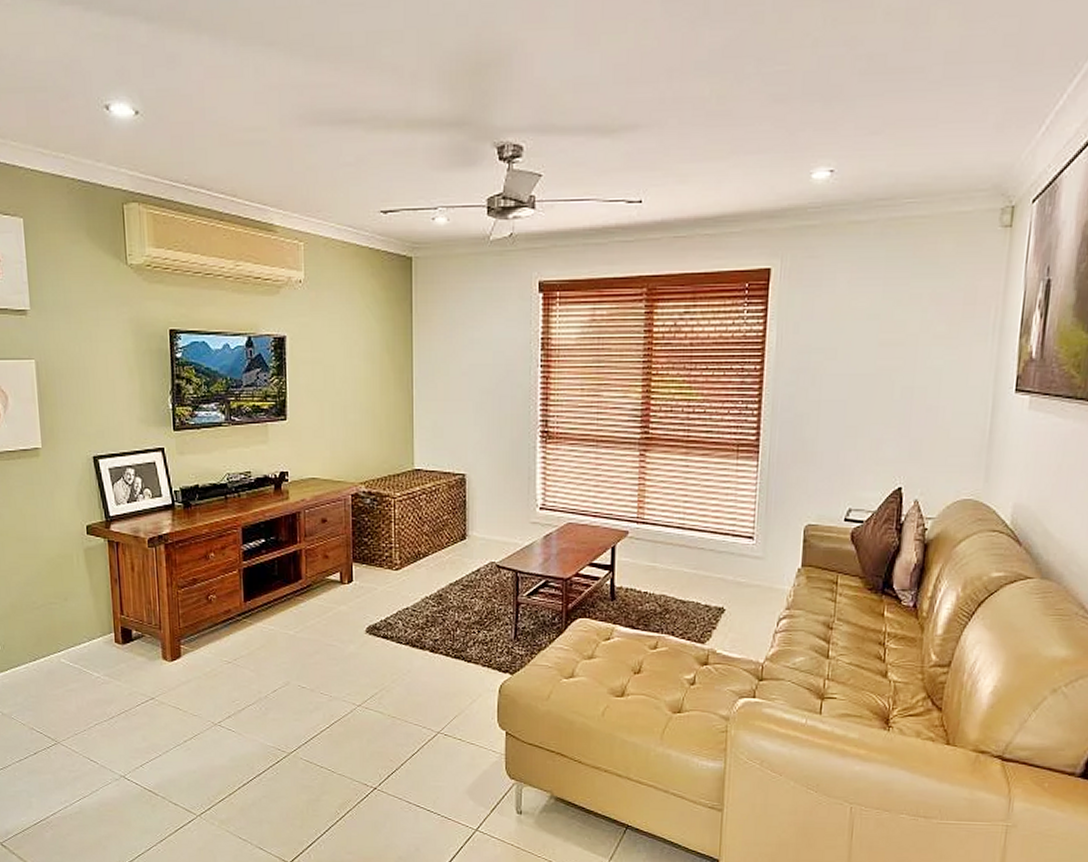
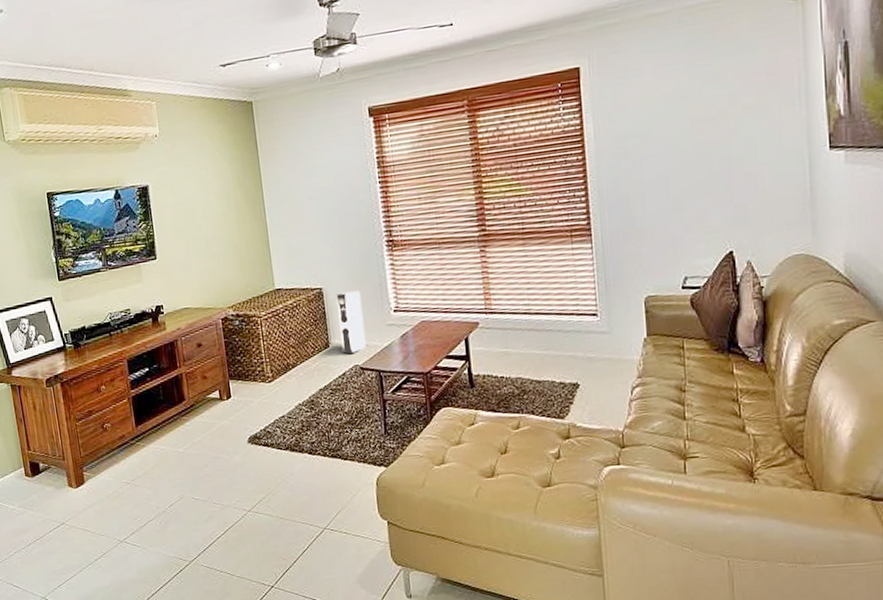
speaker: none [479,481,507,548] -> present [336,290,367,354]

